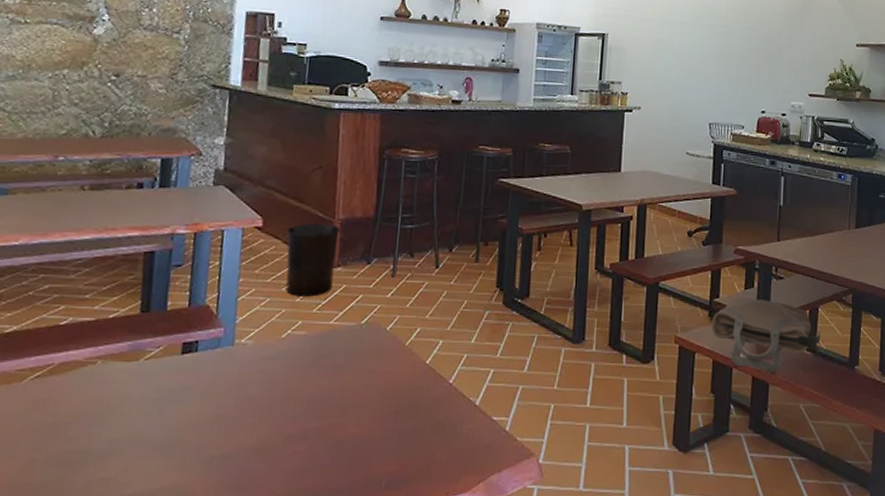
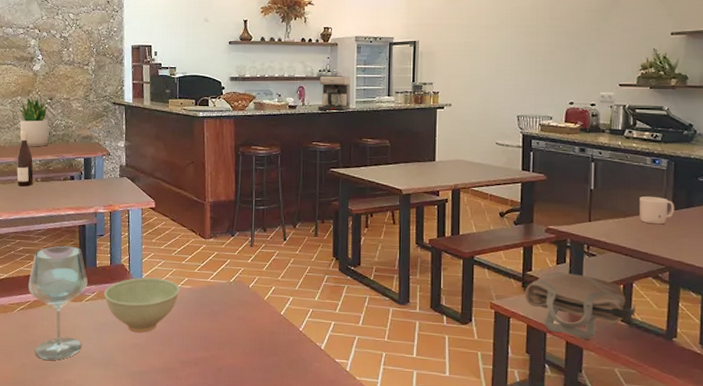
bottle: none [49,117,80,197] -> present [16,130,34,187]
wine glass: none [51,281,152,450] -> present [28,245,88,360]
planter: none [62,69,112,142] -> present [20,95,49,147]
bowl: none [174,322,290,400] -> present [103,277,180,333]
waste bin: present [285,223,340,297] -> none [172,205,210,260]
coffee maker: none [487,66,529,110] -> present [317,75,351,112]
mug: none [826,213,859,244] -> present [640,196,675,225]

